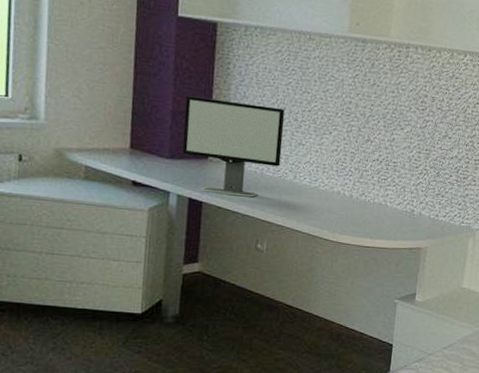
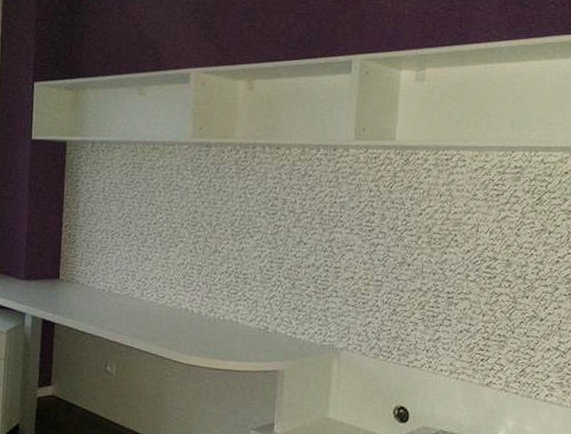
computer monitor: present [182,96,285,197] -> none [36,216,131,317]

